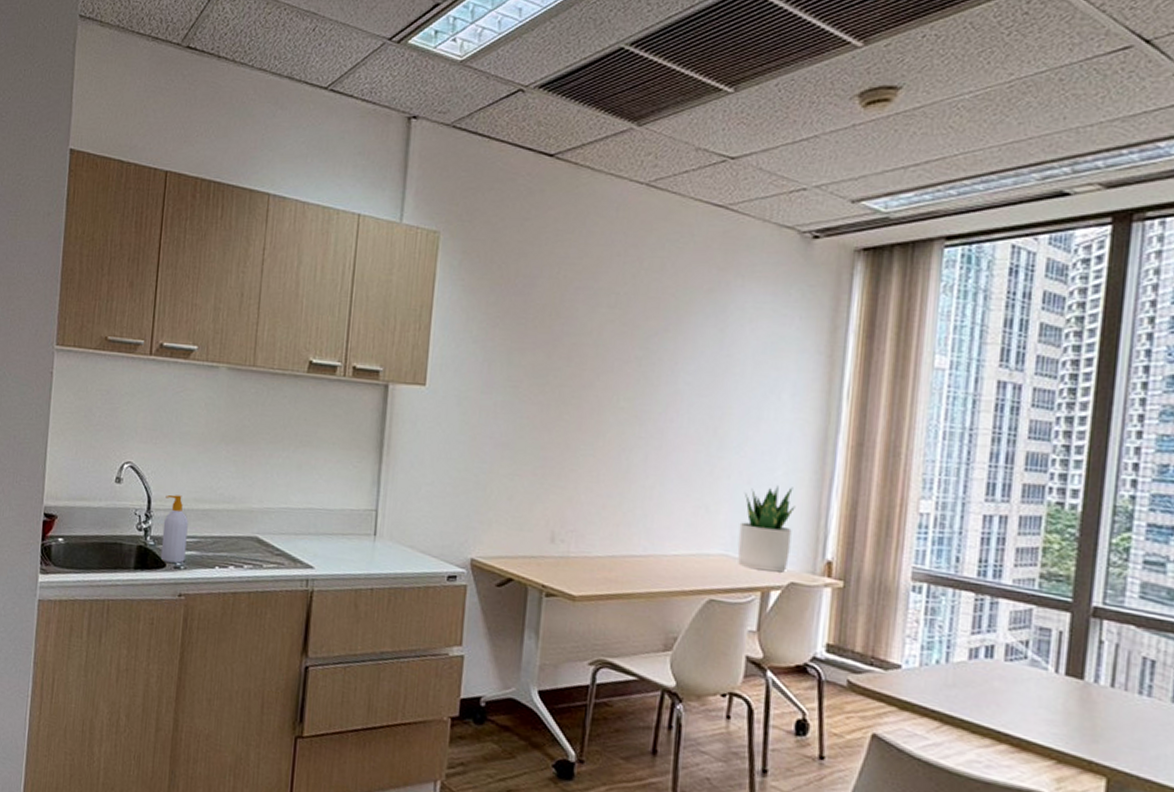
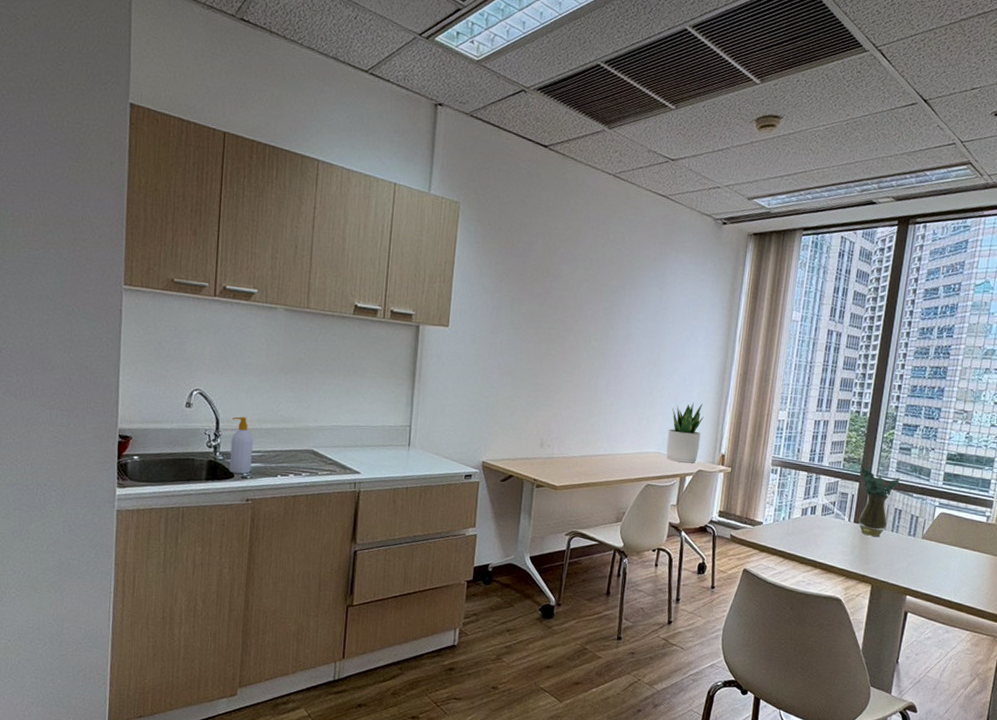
vase: none [1071,585,1148,701] -> present [858,464,900,536]

